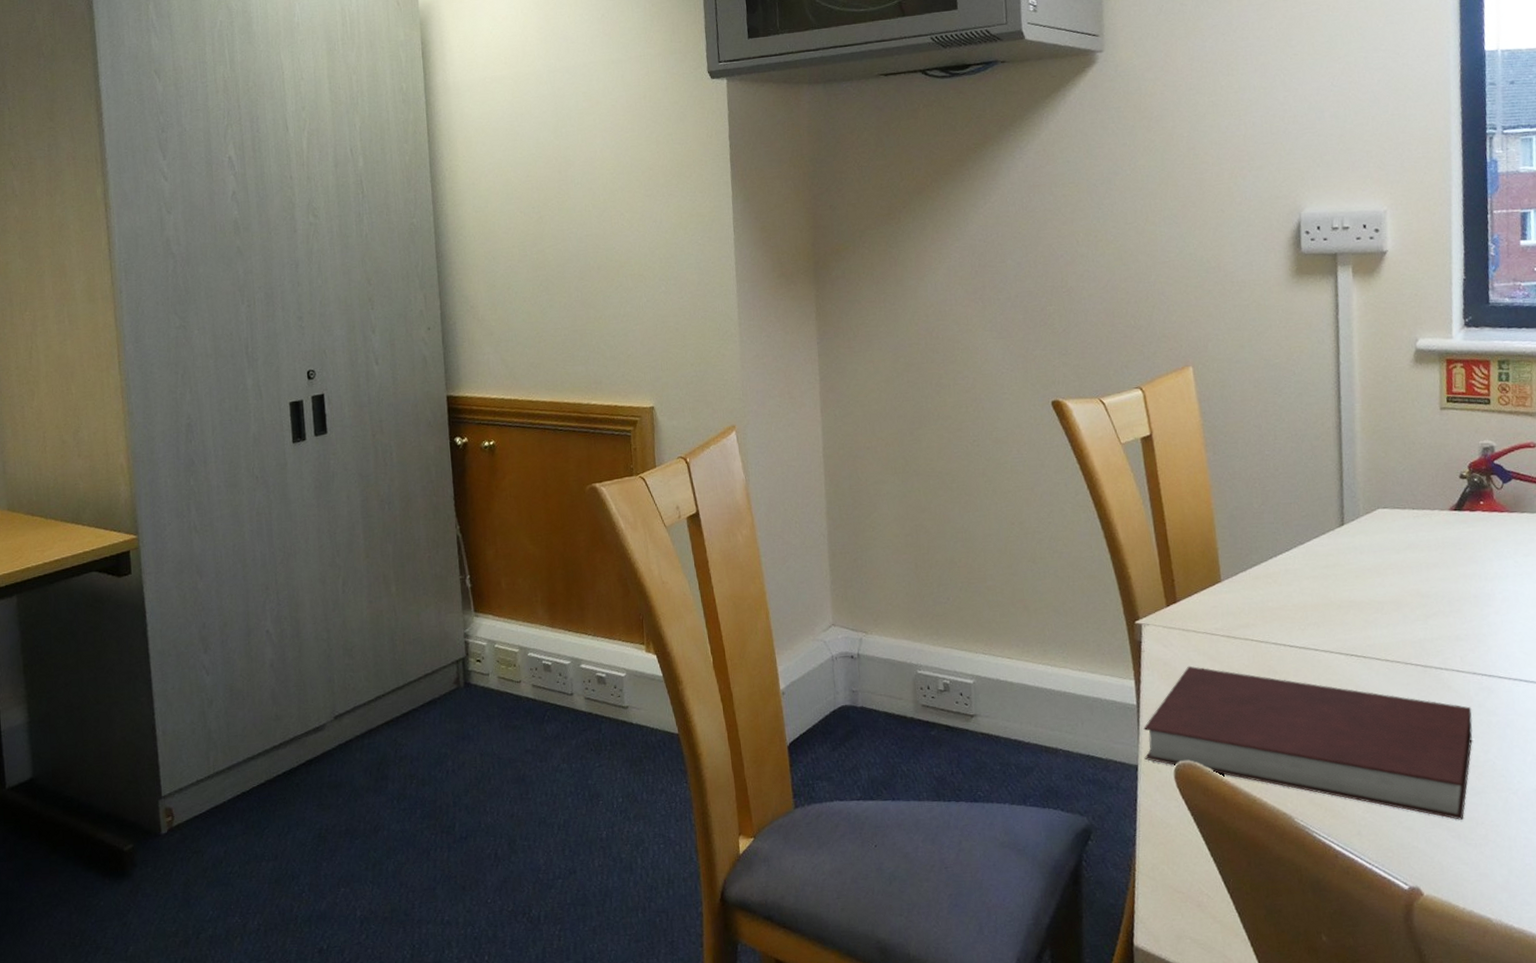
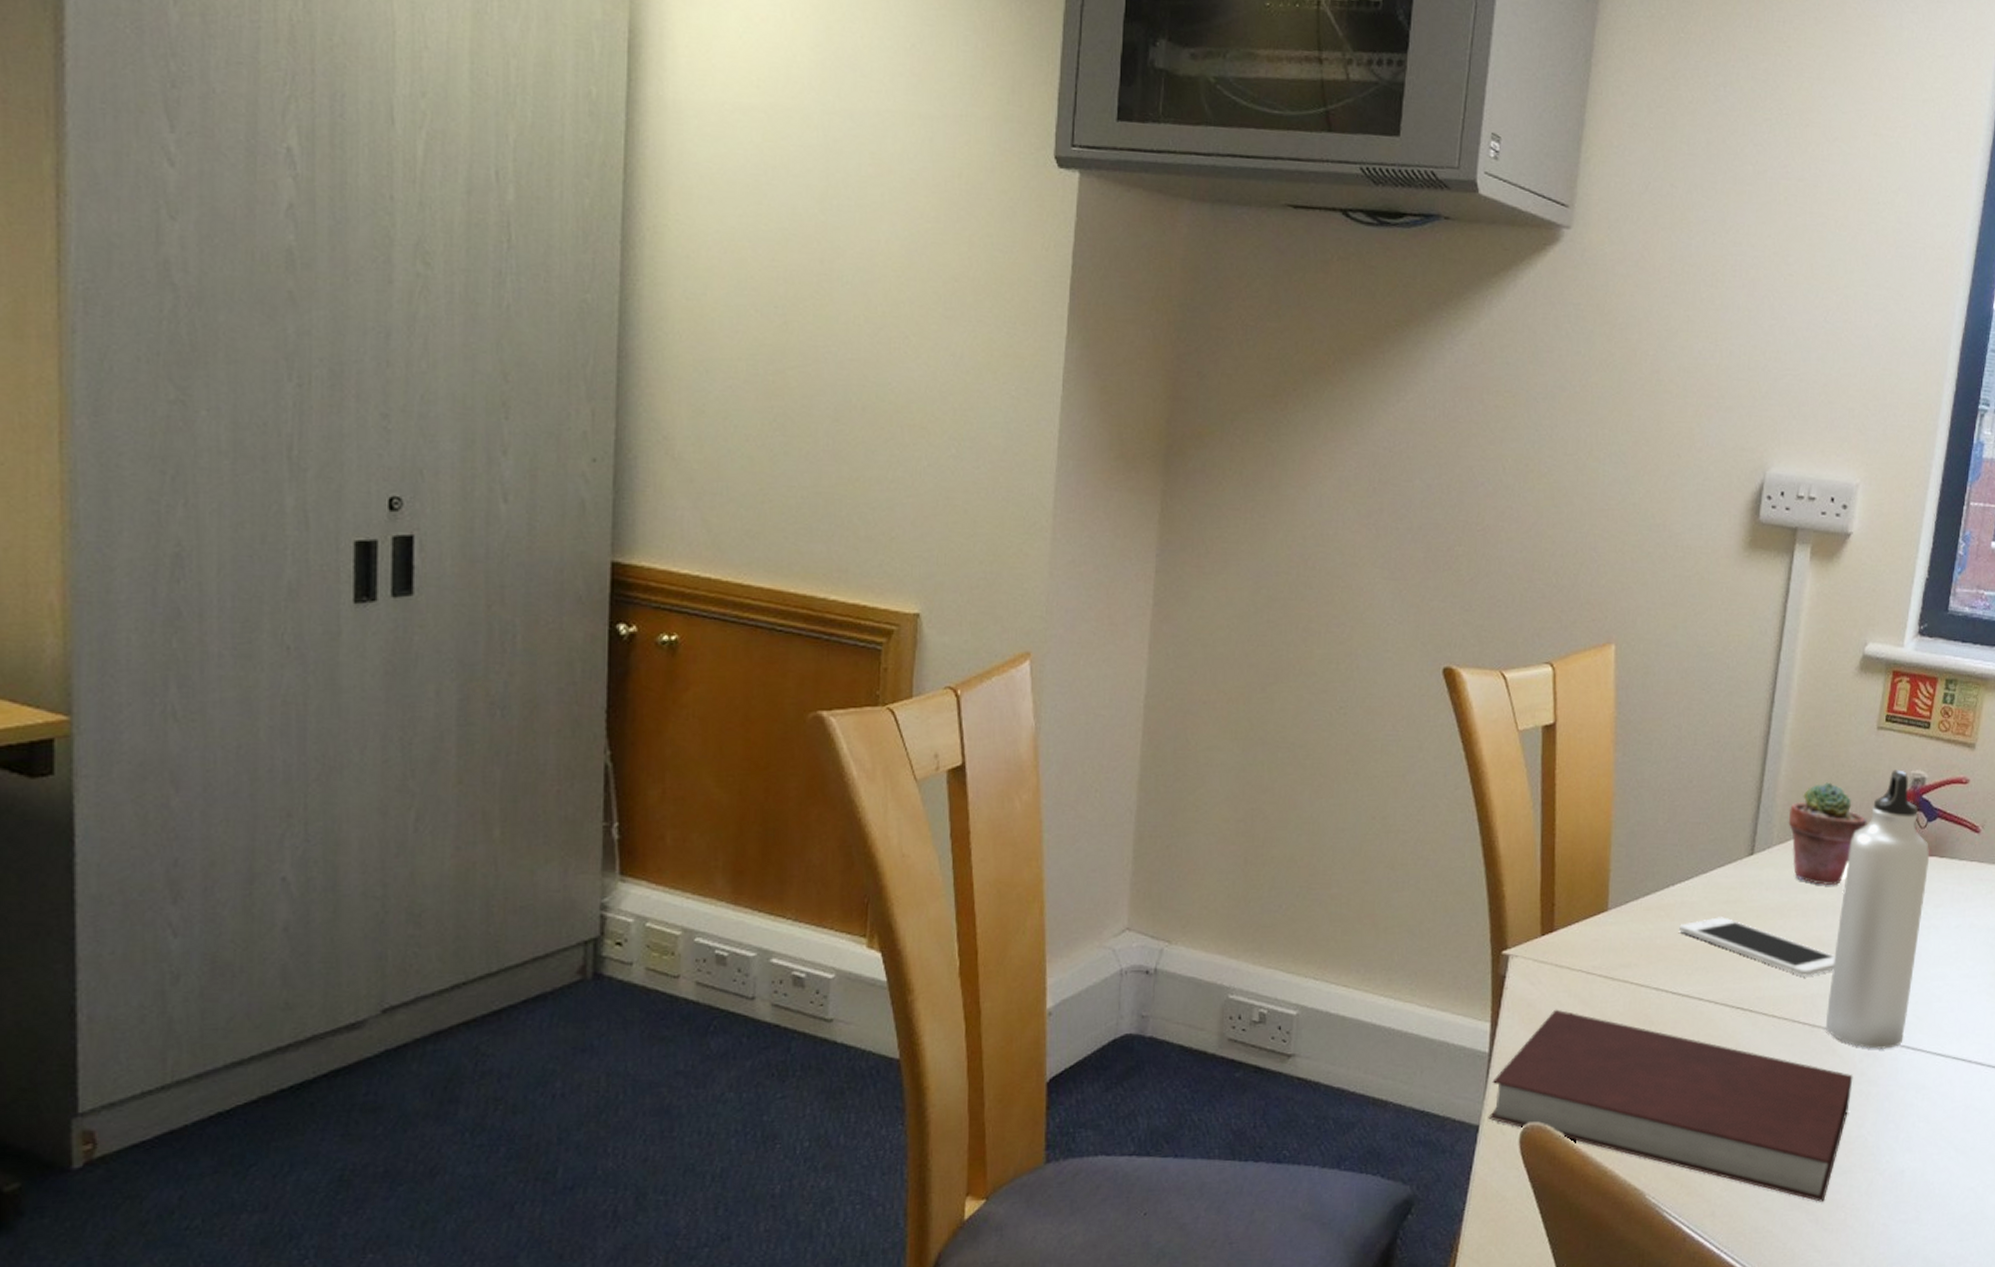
cell phone: none [1287,579,1437,625] -> present [1679,917,1835,976]
potted succulent: none [1370,458,1446,546] -> present [1788,782,1869,886]
water bottle: none [1432,441,1515,684] -> present [1825,769,1930,1049]

